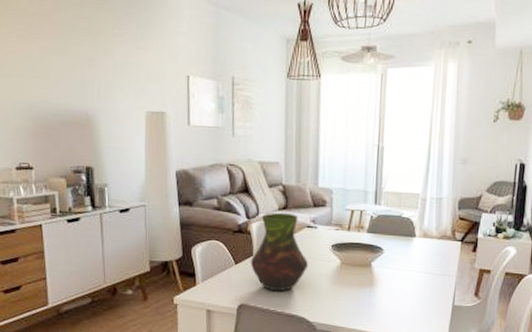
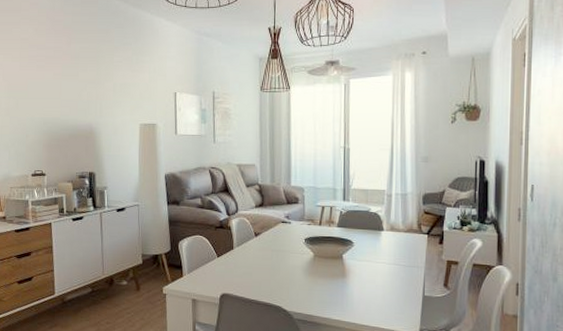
vase: present [250,212,309,292] -> none [231,209,284,282]

